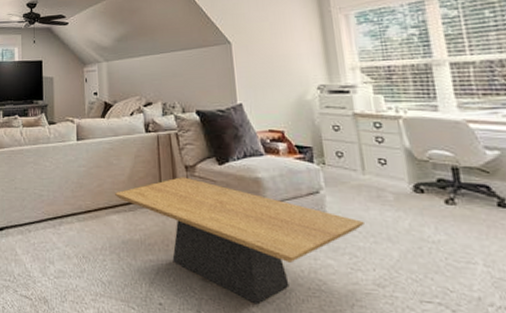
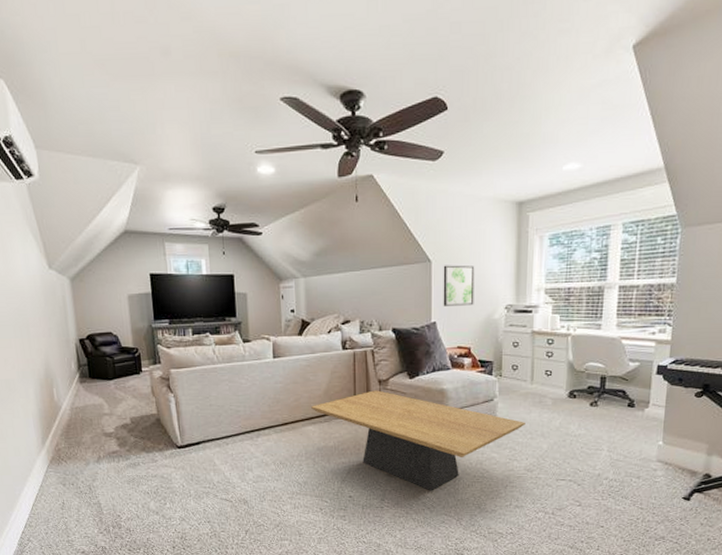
wall art: none [244,45,282,87] -> present [443,265,475,306]

